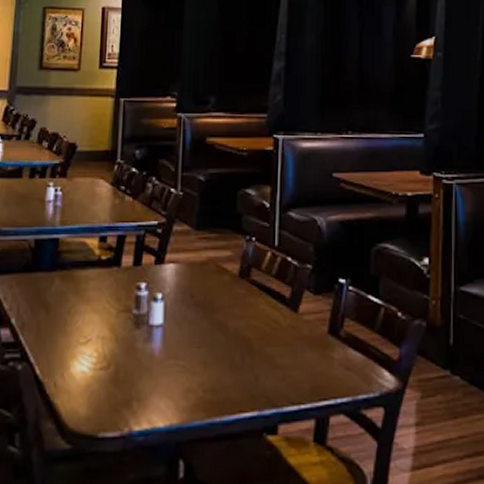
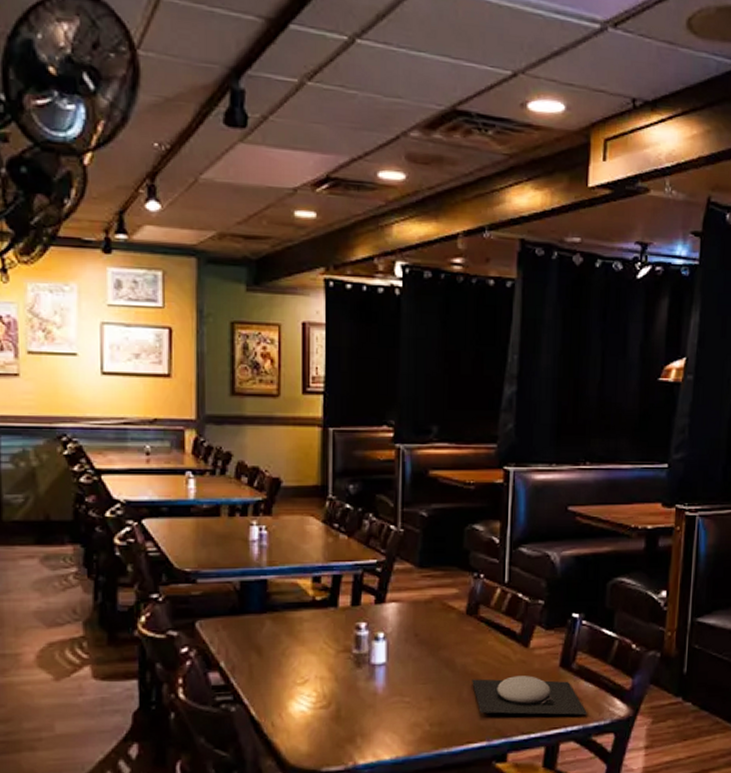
plate: none [244,342,356,386] -> present [472,675,587,715]

